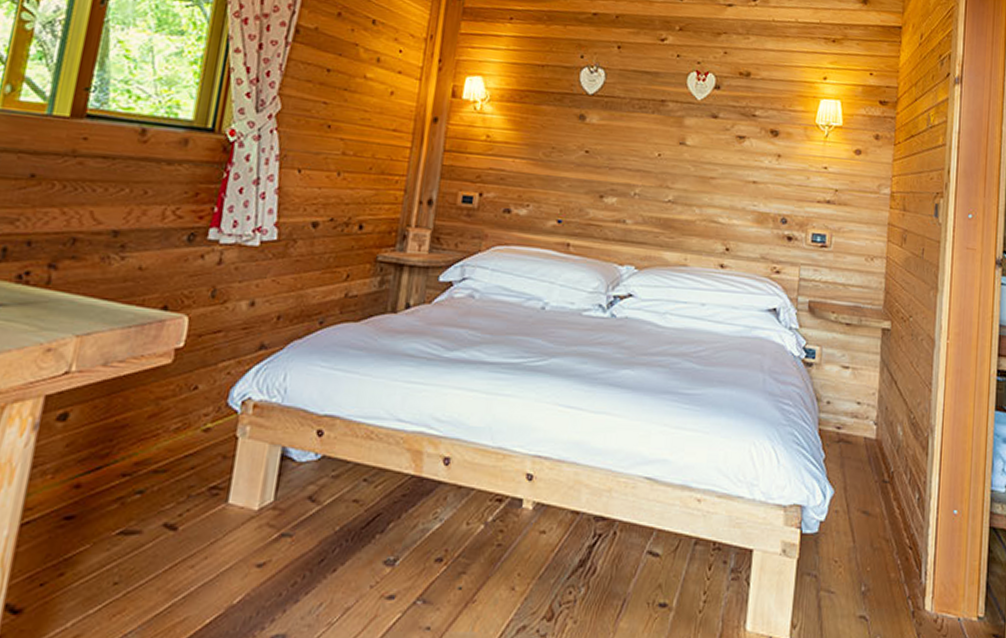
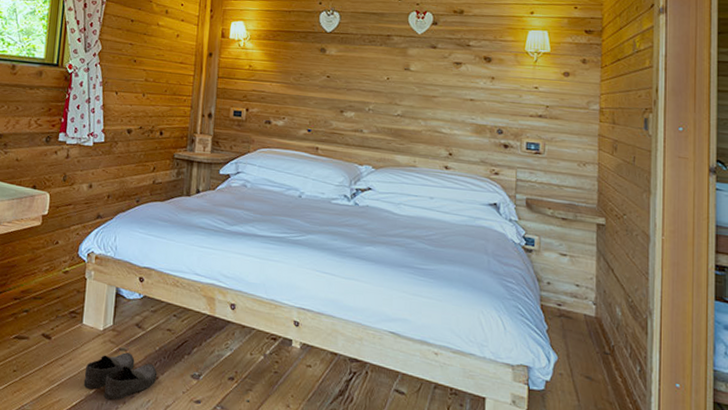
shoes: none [223,539,336,611] -> present [83,352,158,401]

